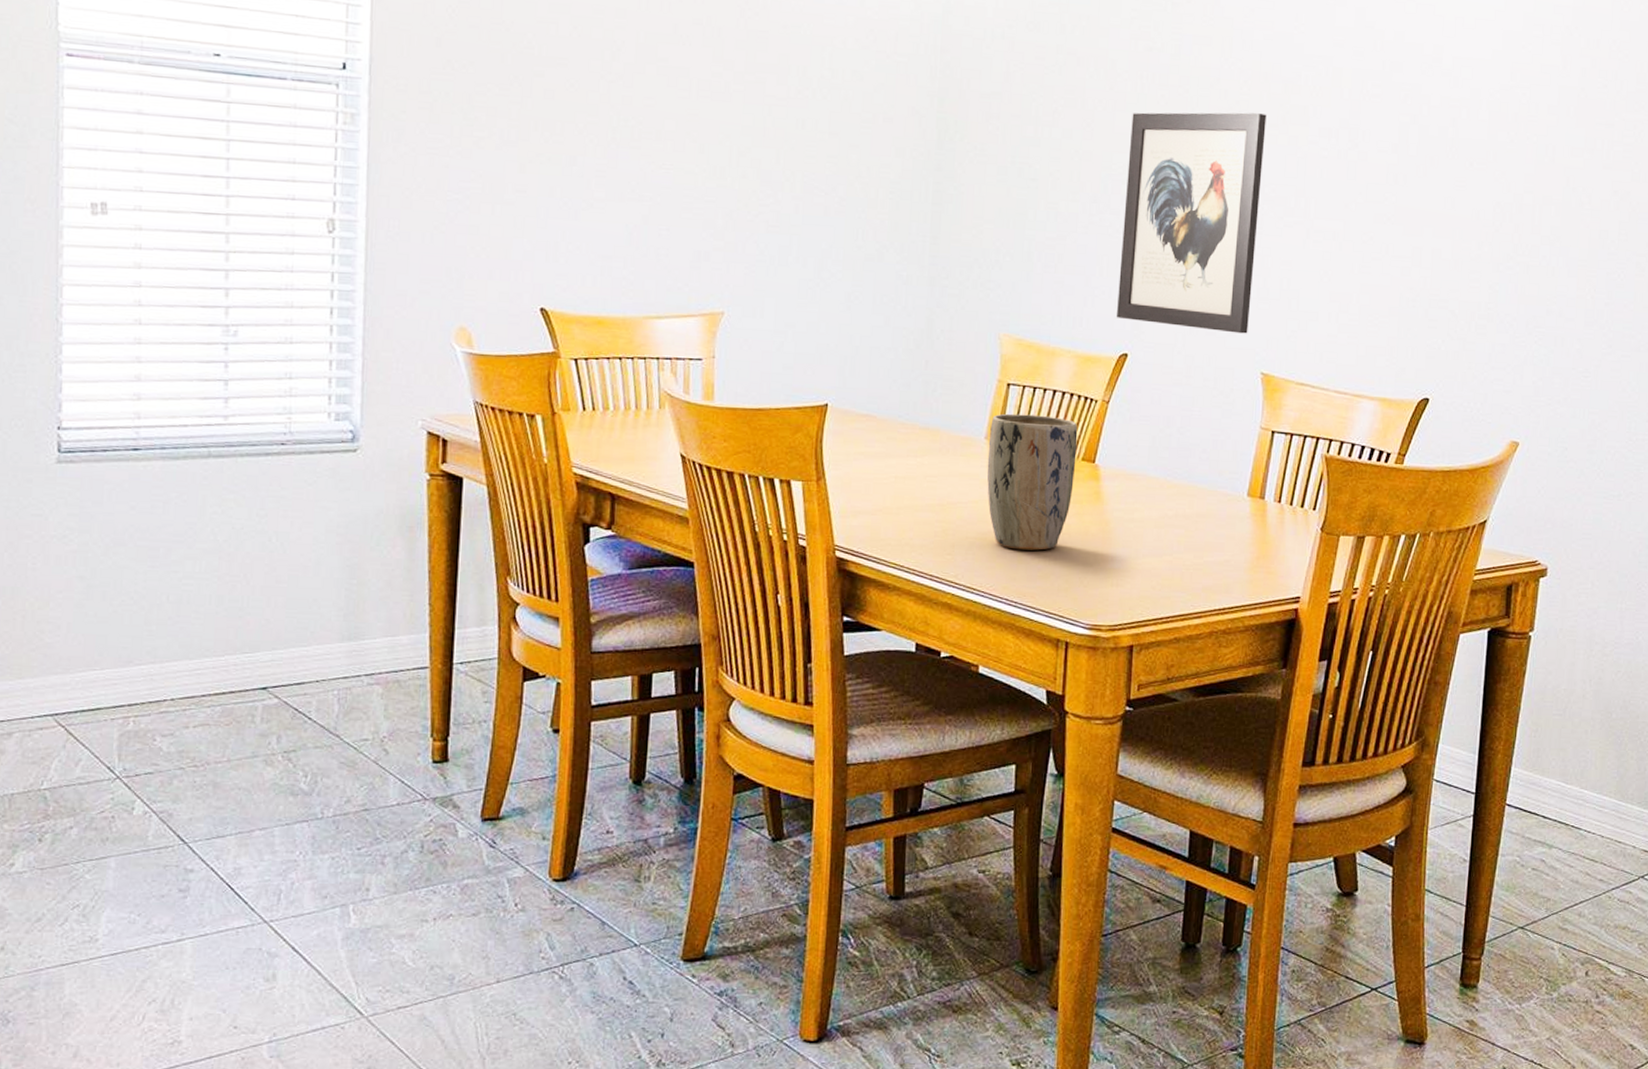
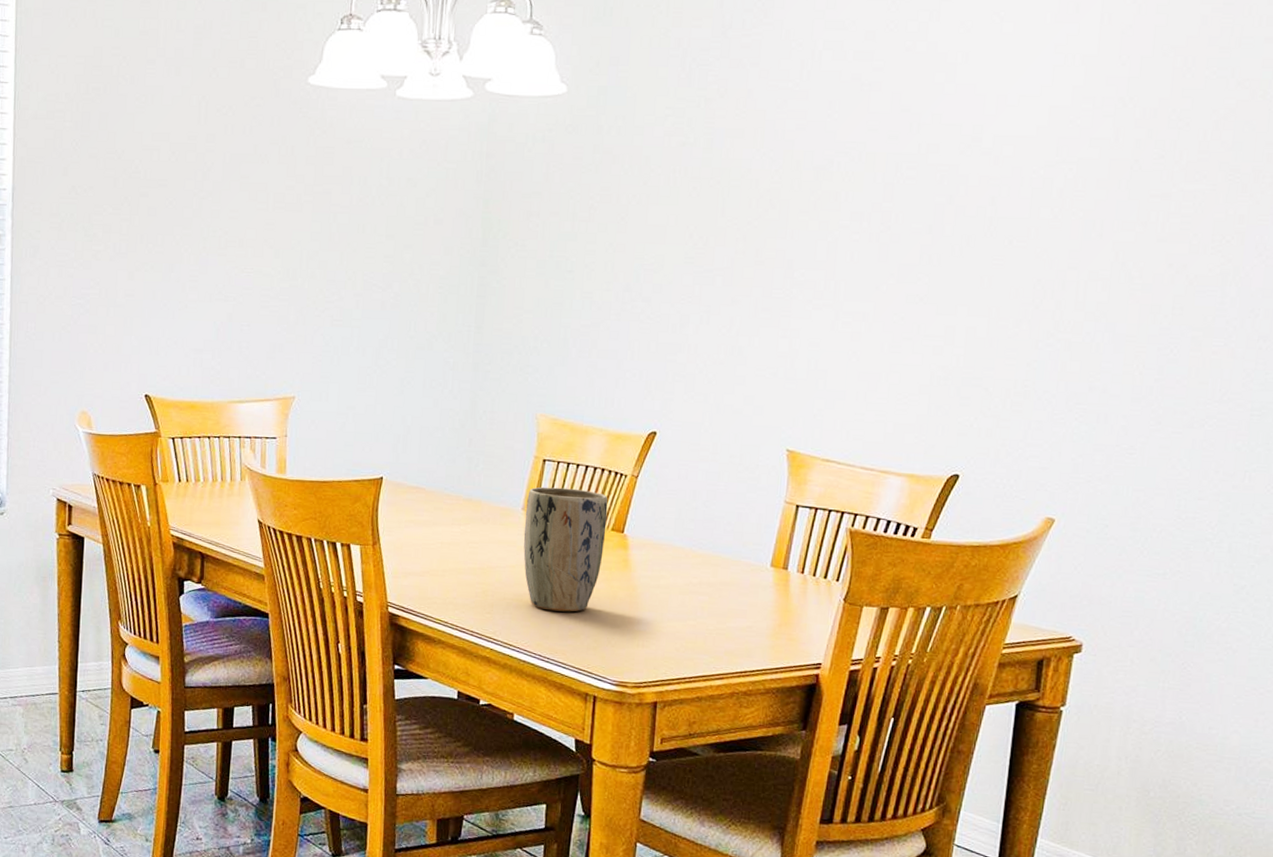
wall art: present [1117,112,1267,334] -> none [647,200,797,413]

